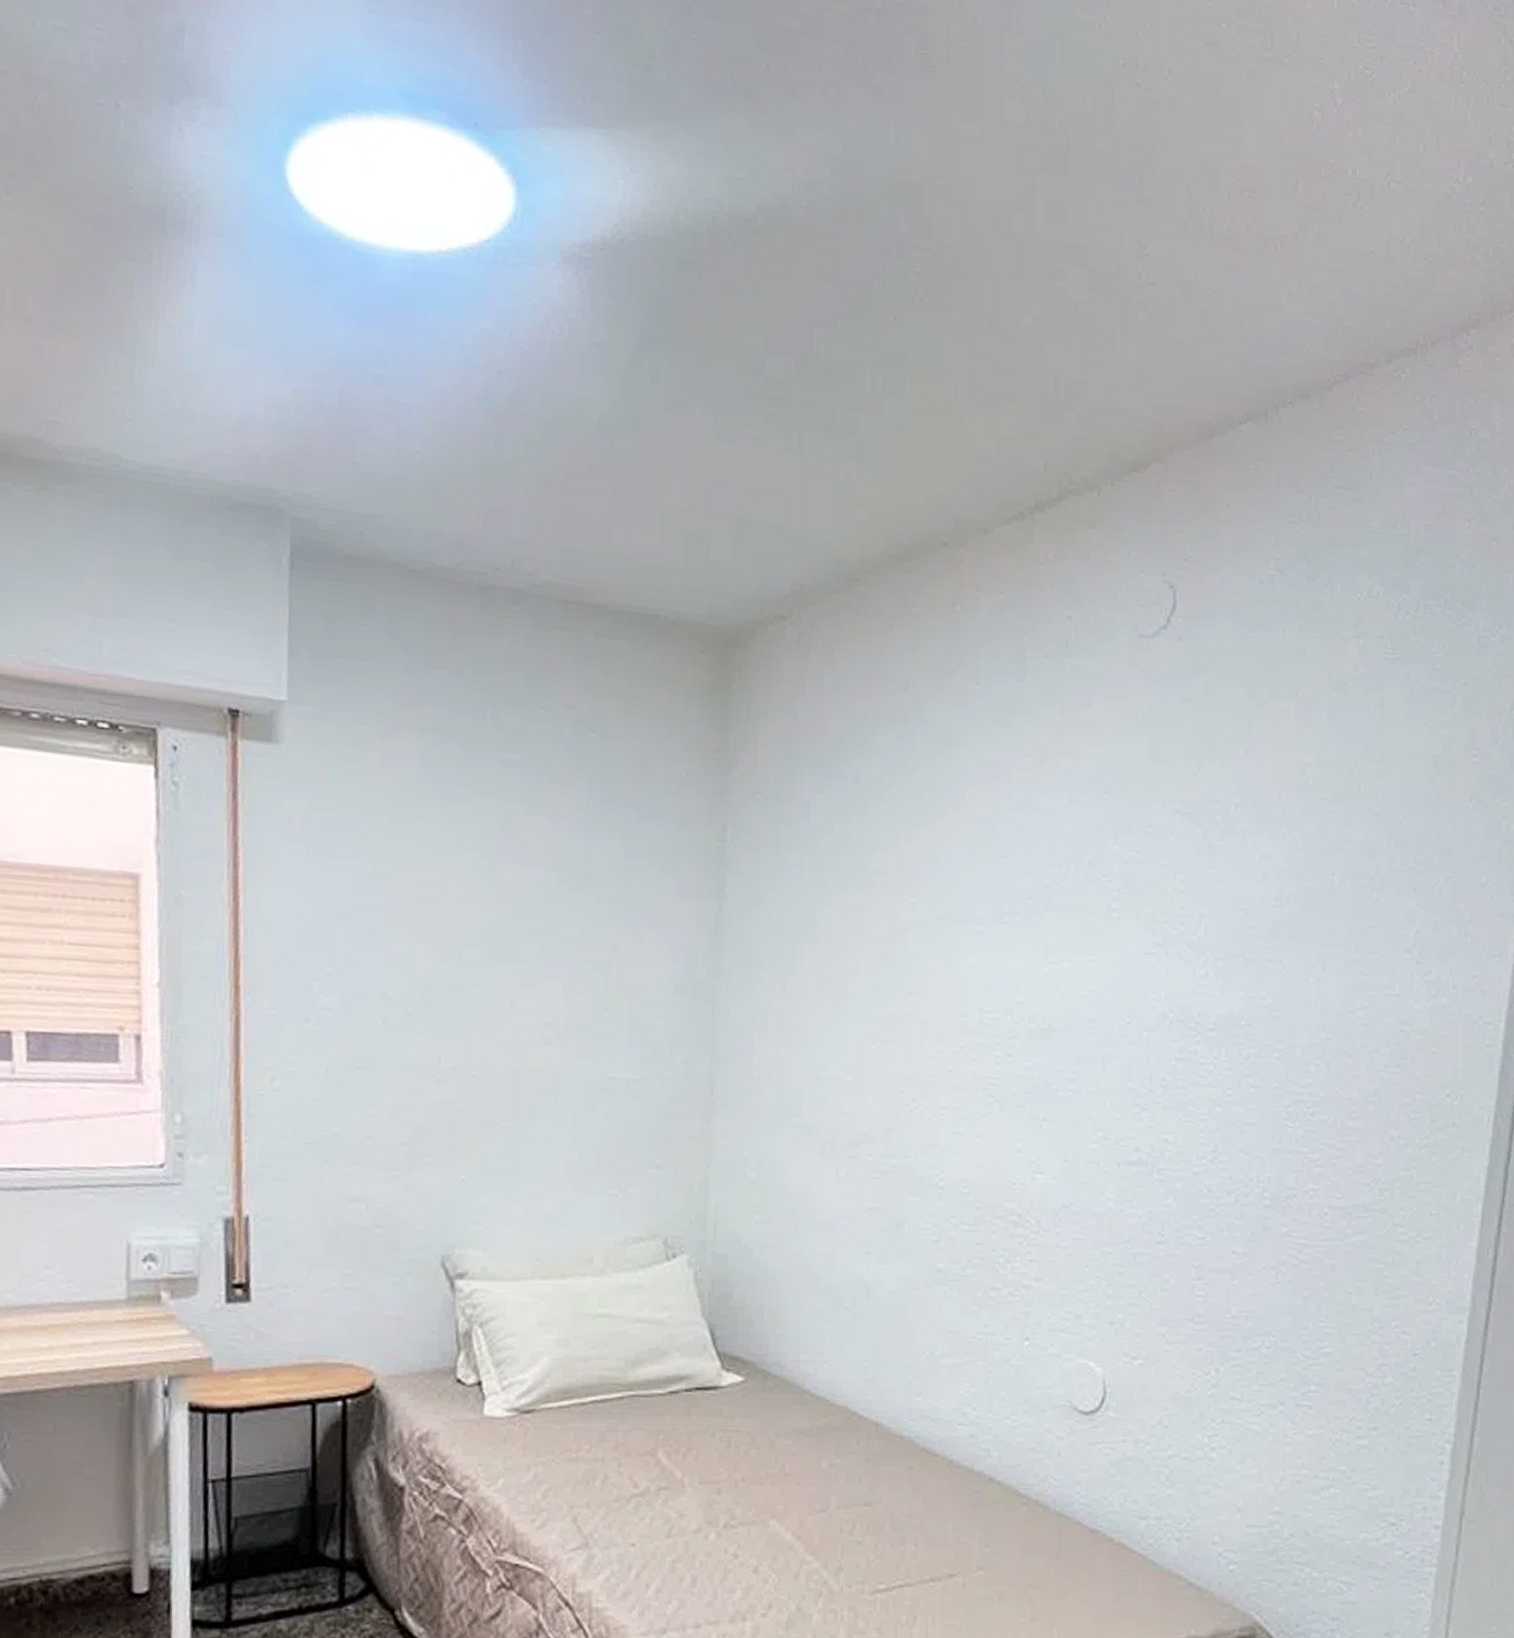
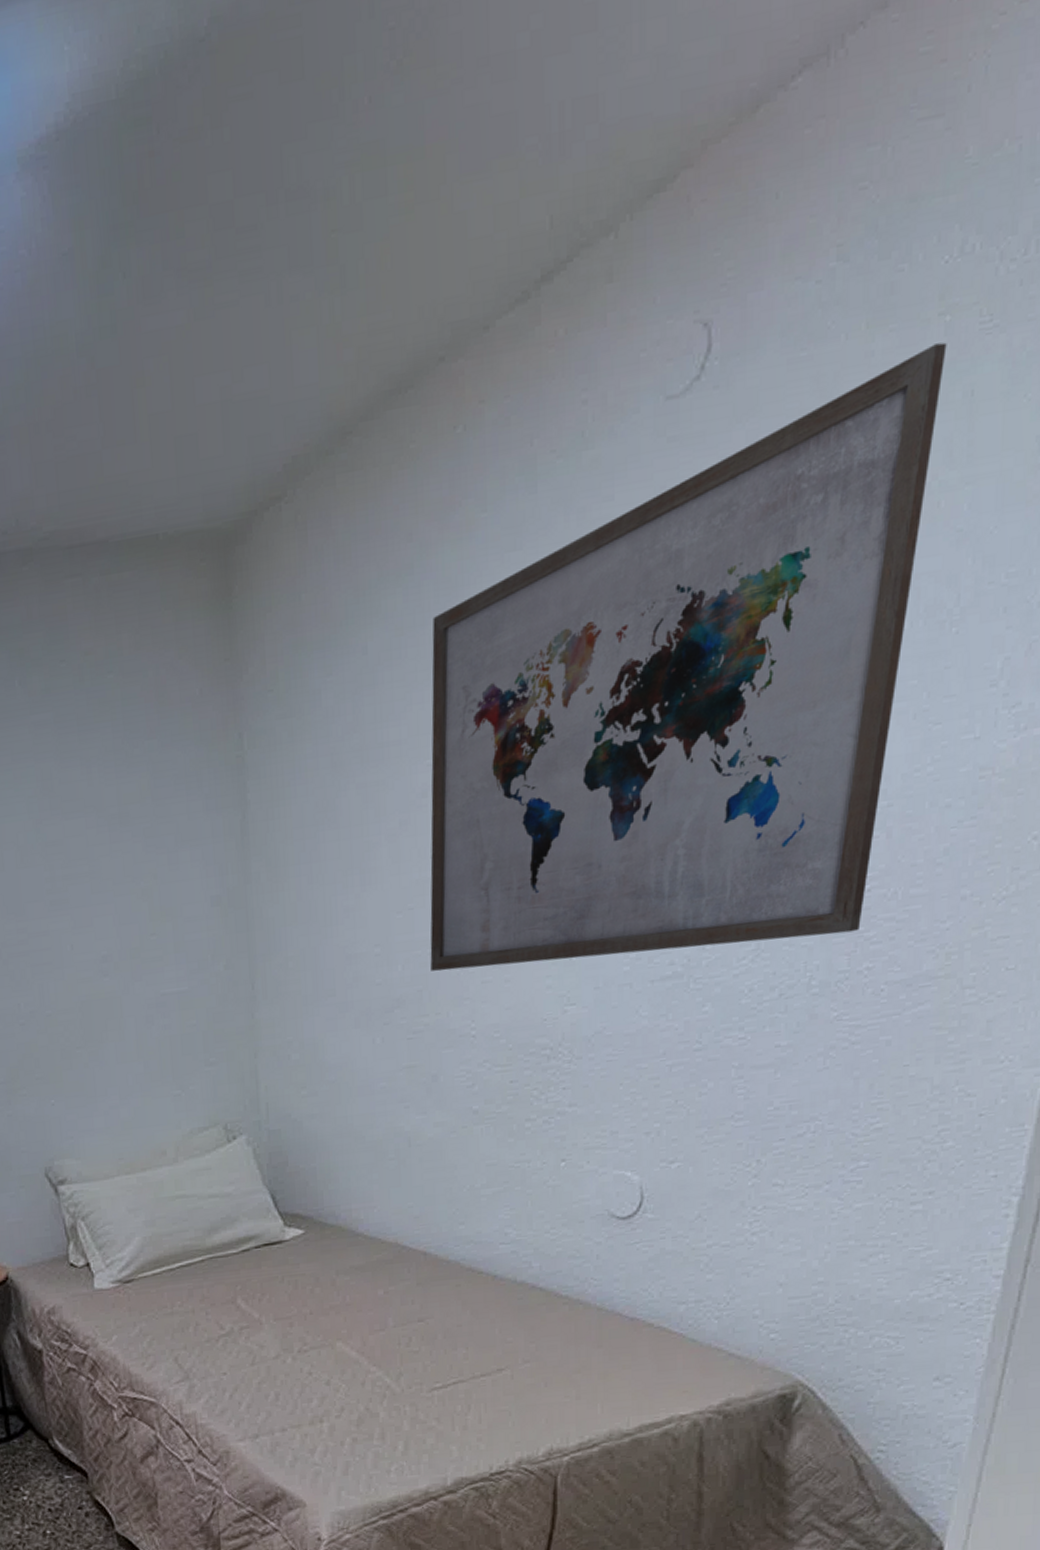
wall art: none [902,658,1361,1152] -> present [430,342,947,971]

